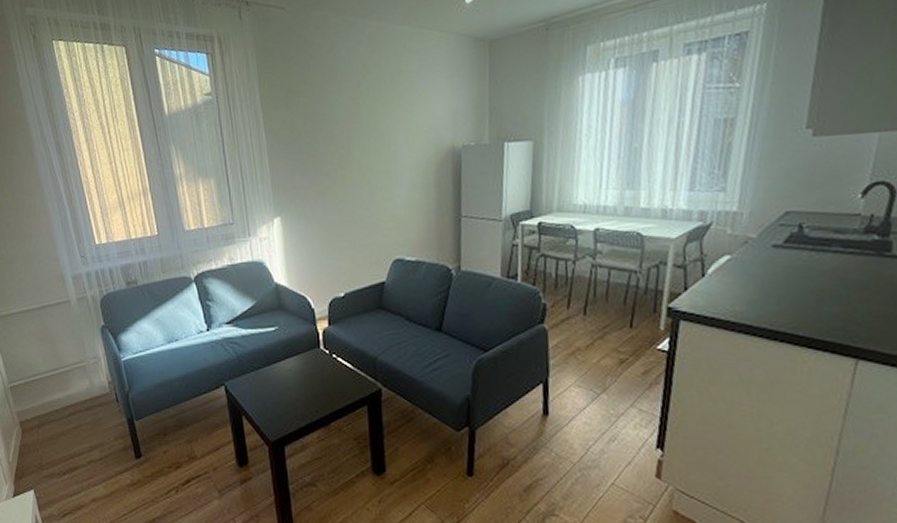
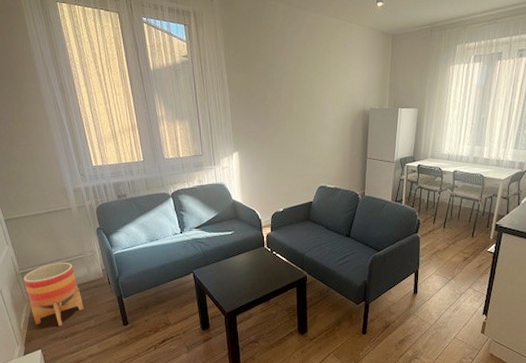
planter: none [13,373,86,459] -> present [23,263,84,326]

